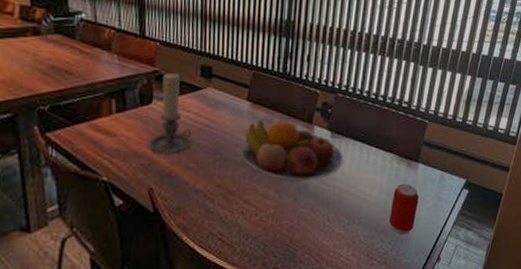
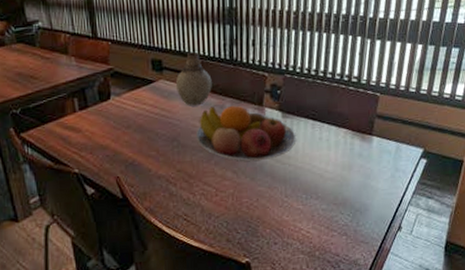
candle holder: present [148,73,193,155] -> none [111,69,151,146]
vase: none [224,61,263,118] -> present [175,52,212,106]
beverage can: present [388,184,419,235] -> none [346,157,376,207]

